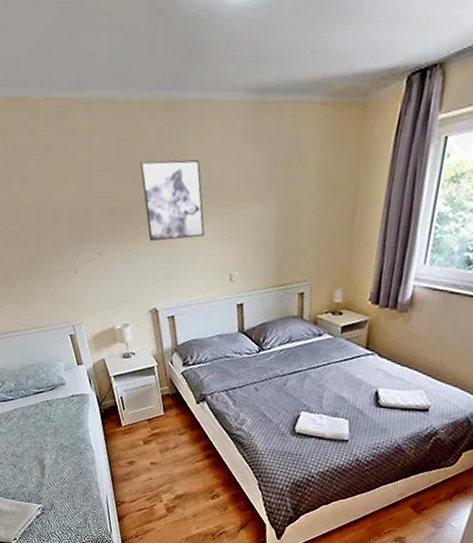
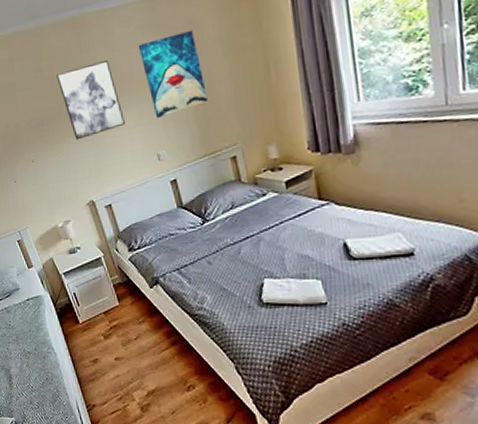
wall art: none [234,150,293,238] -> present [138,31,208,119]

